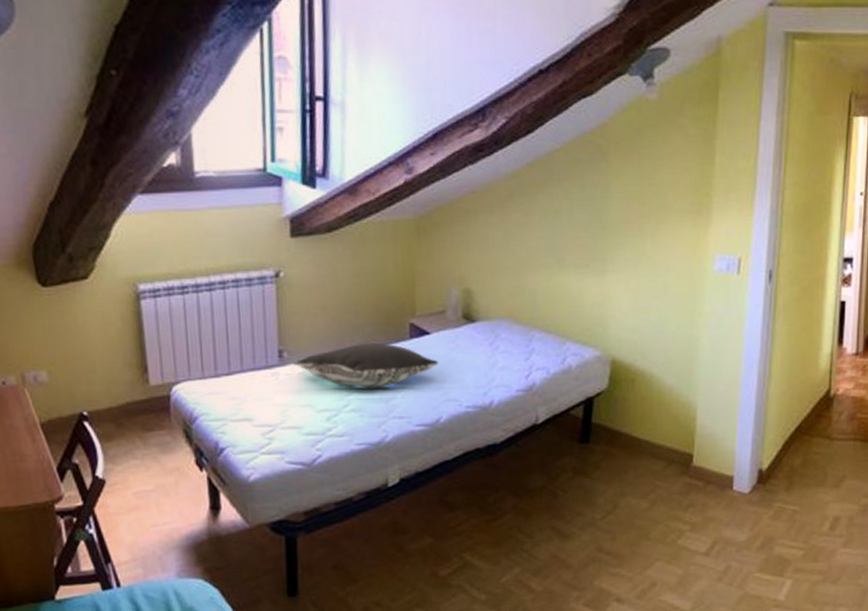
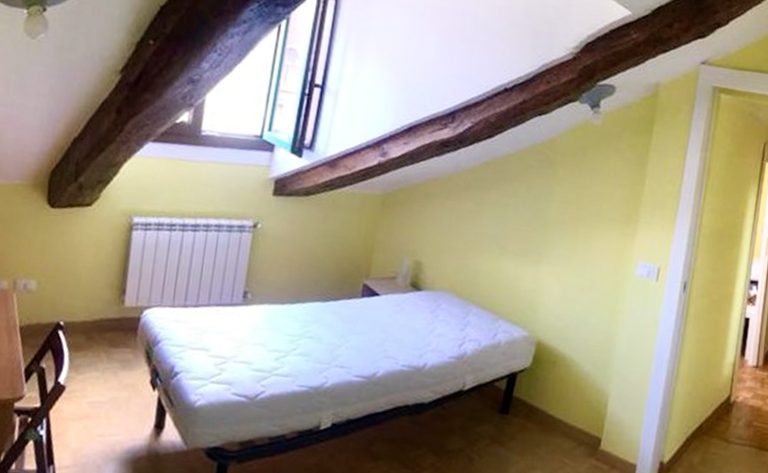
pillow: present [293,342,438,389] -> none [254,295,383,337]

